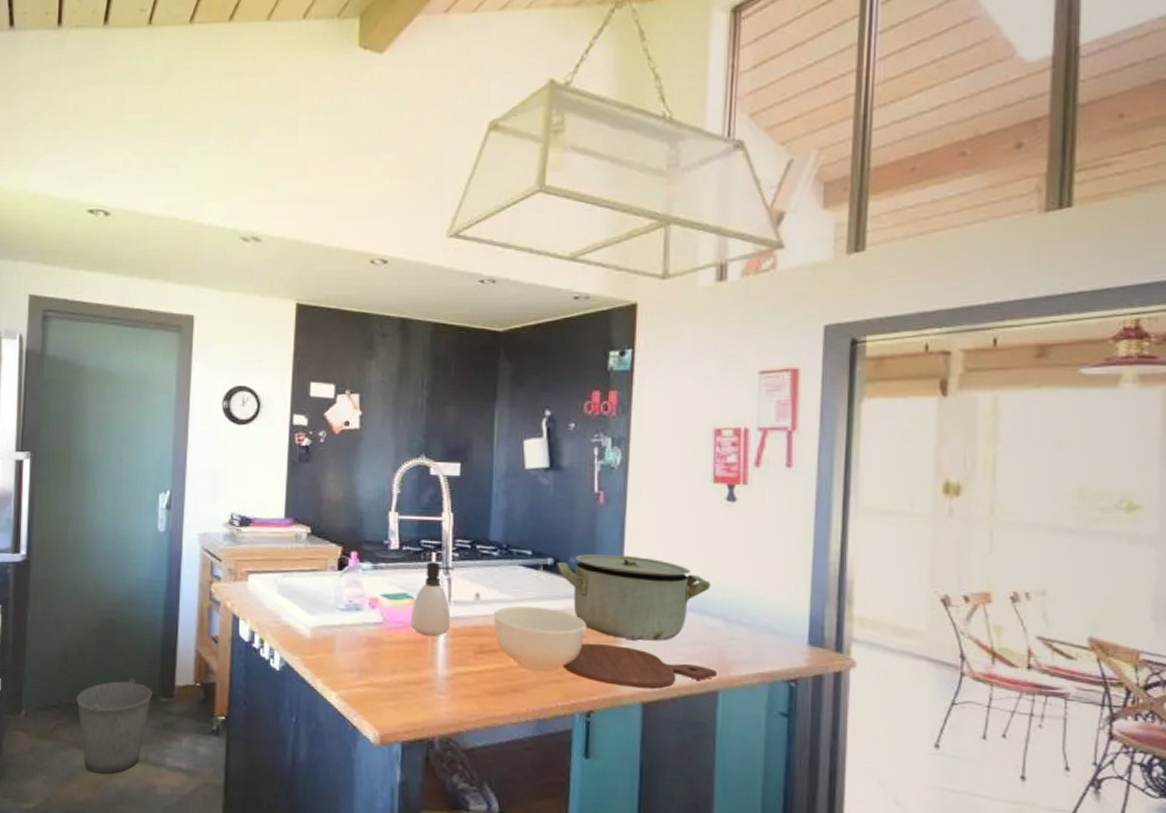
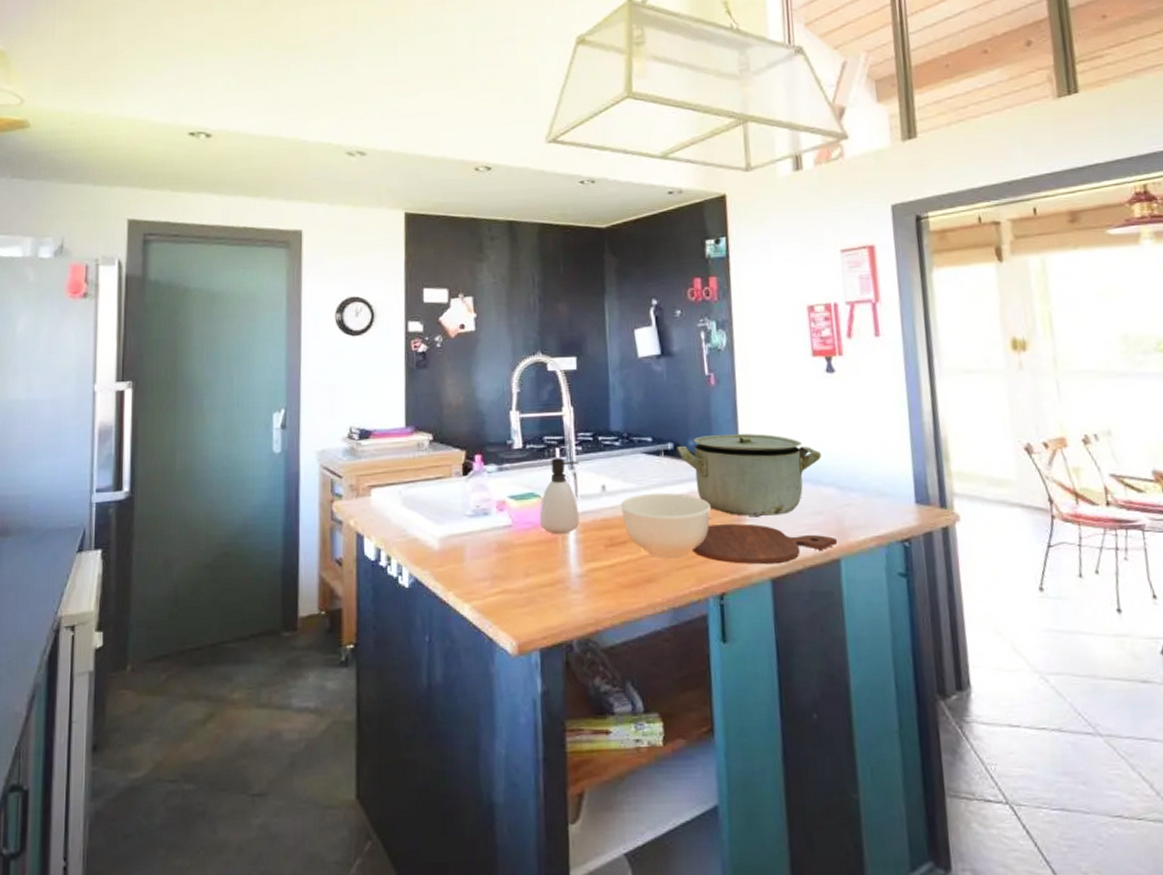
bucket: present [77,678,152,774] -> none [190,614,274,726]

